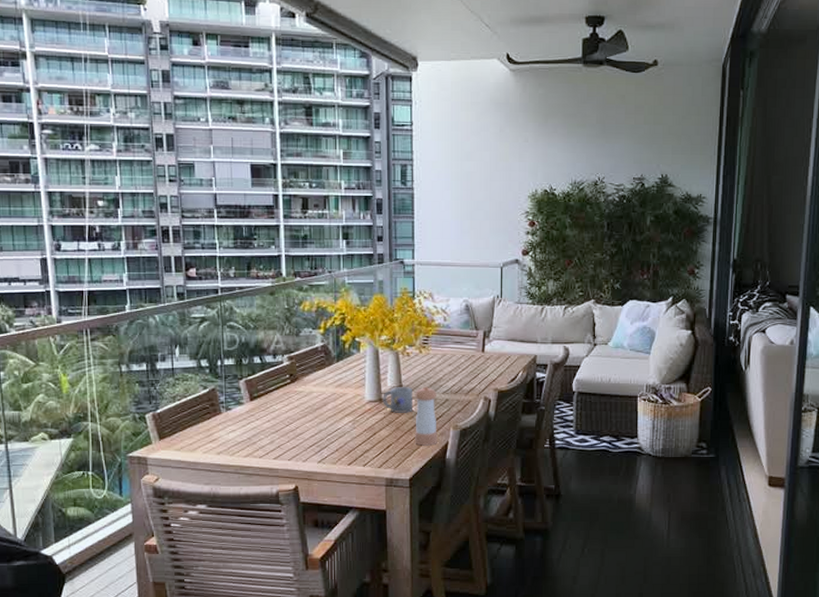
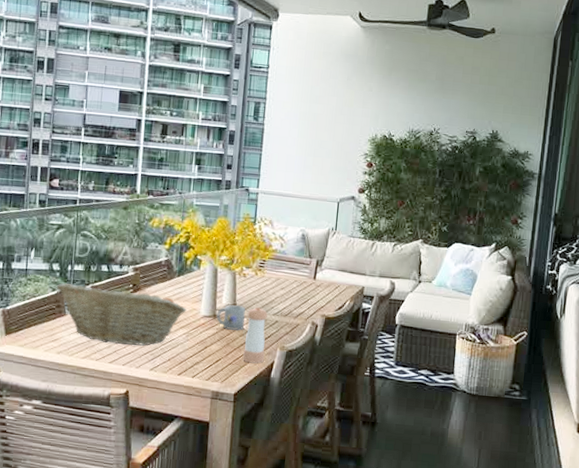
fruit basket: none [207,375,350,439] -> present [56,283,187,346]

